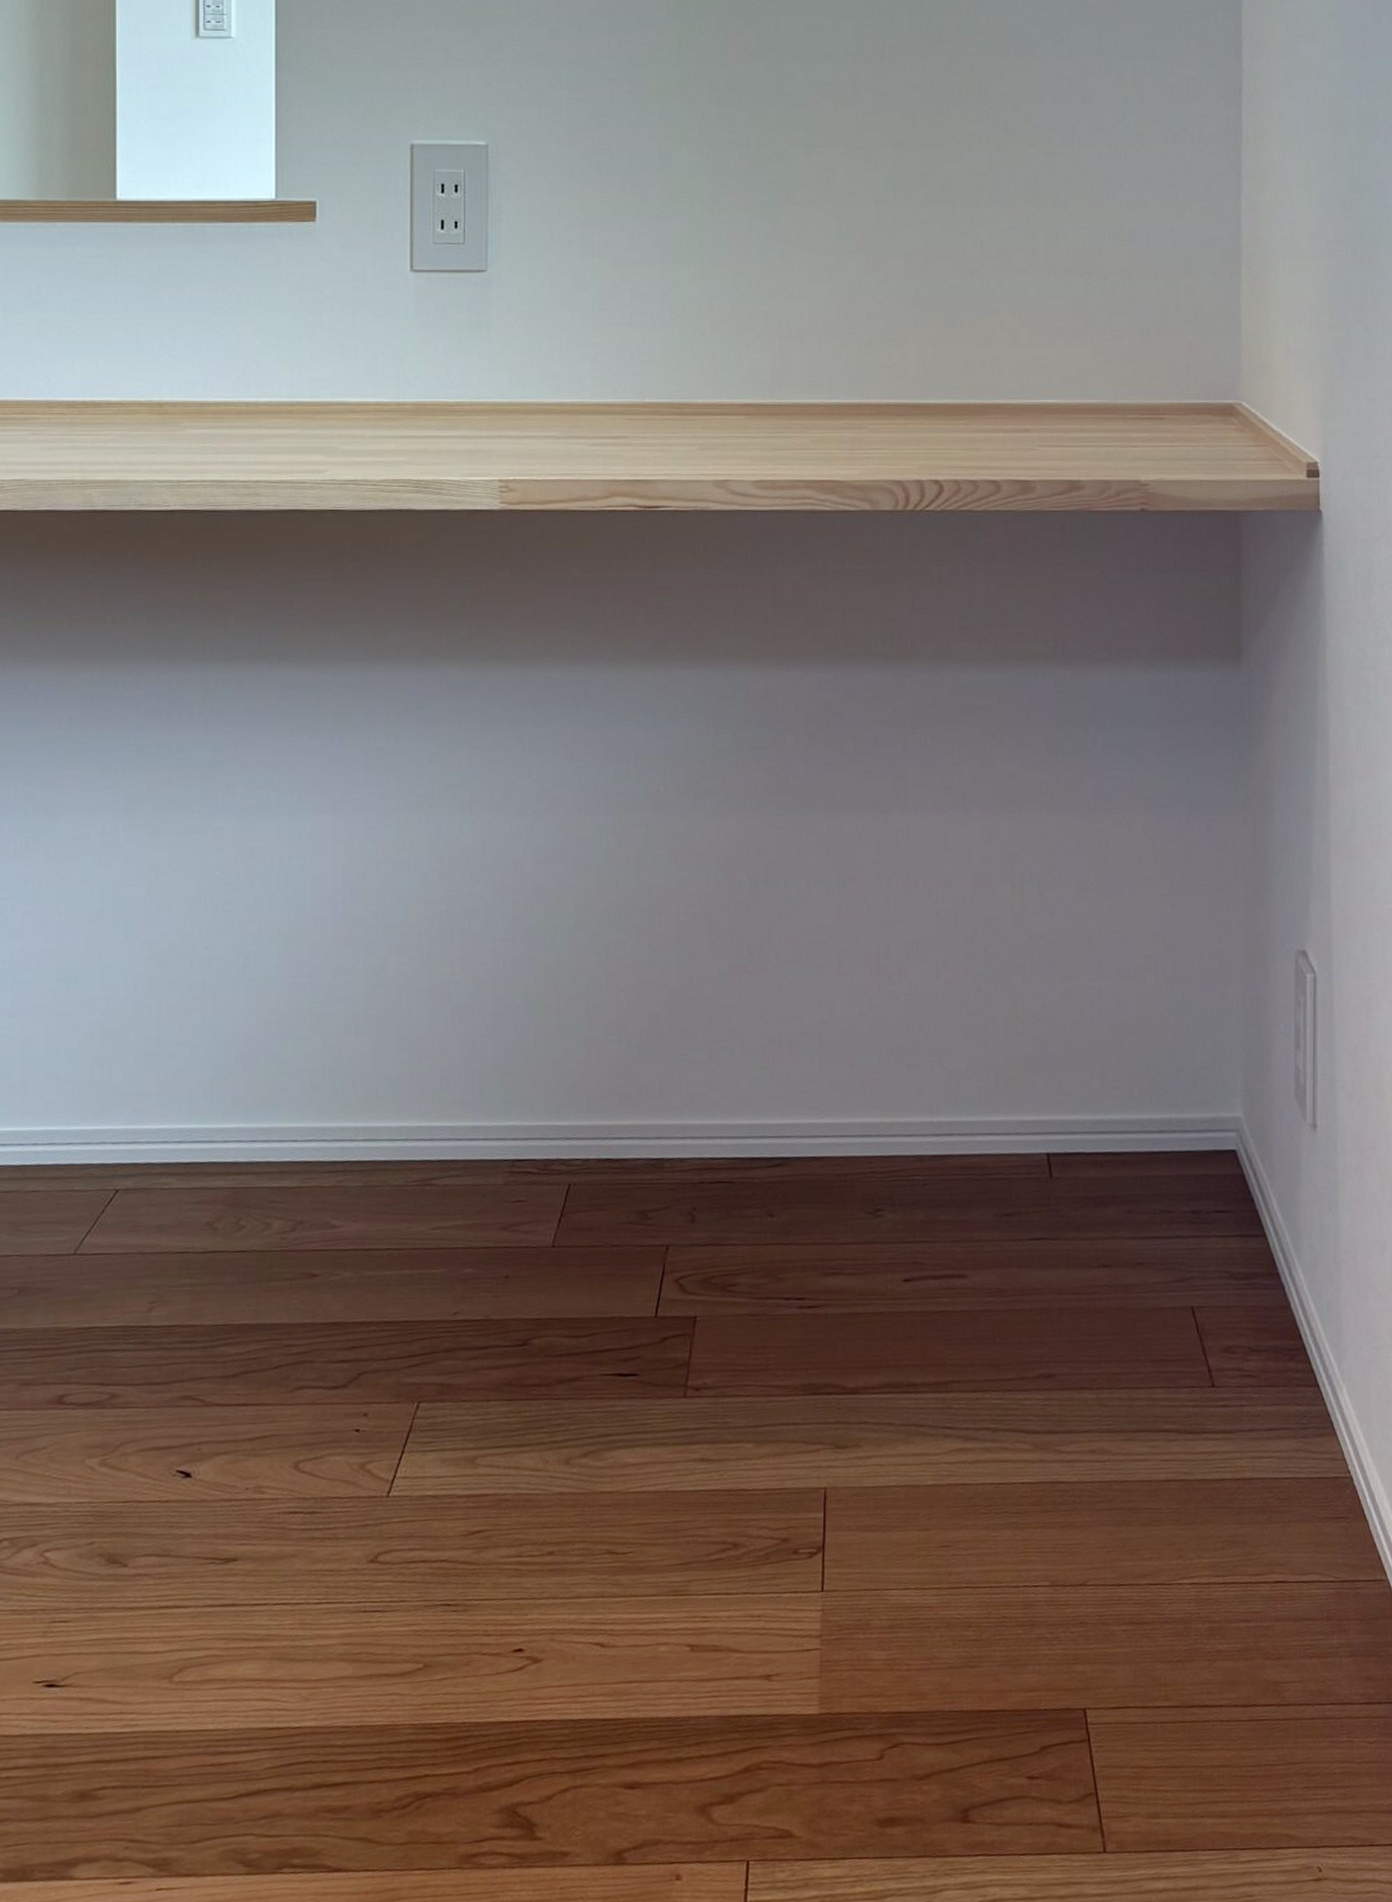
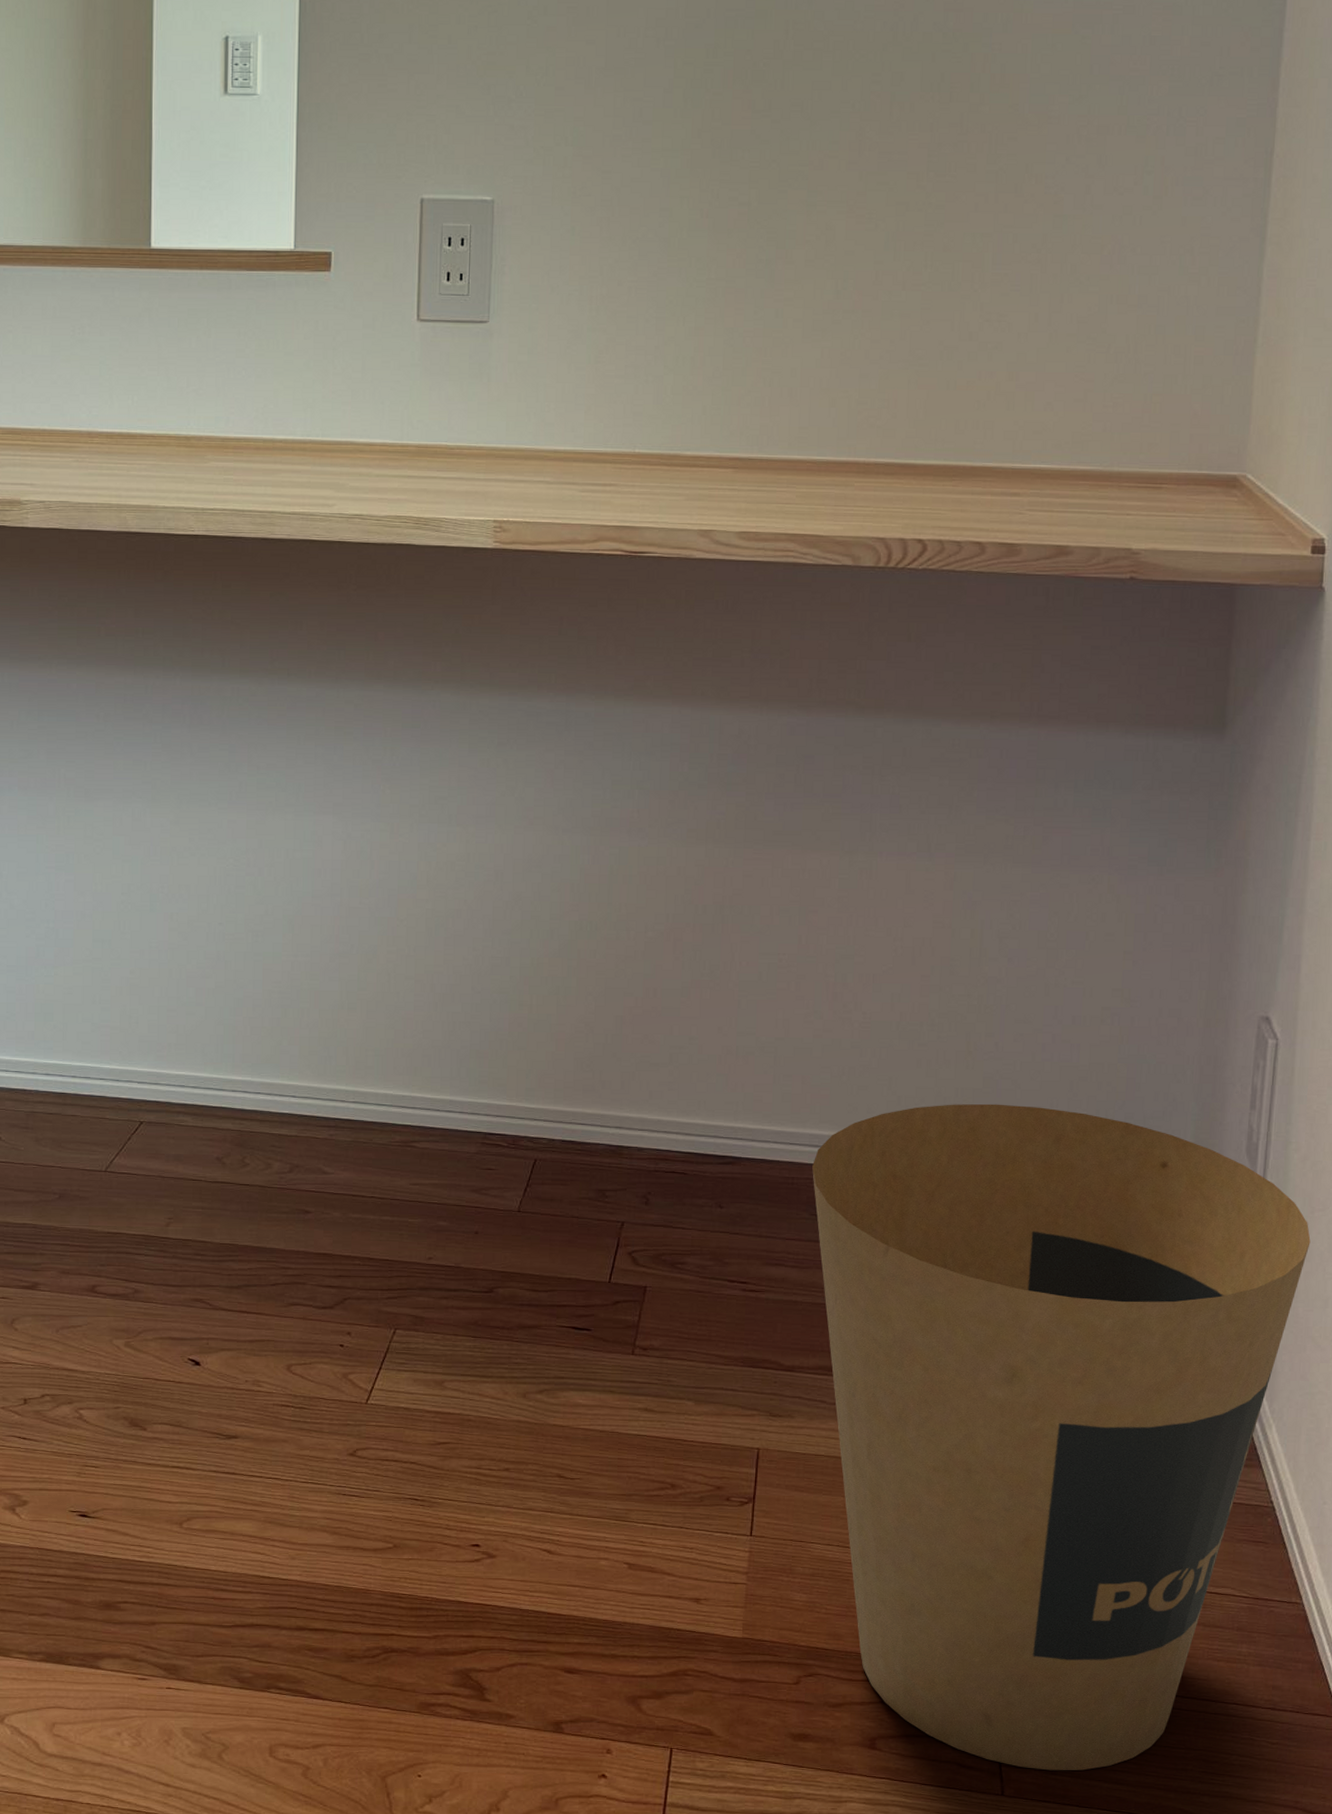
trash can: none [865,1068,1363,1816] -> present [812,1103,1311,1771]

